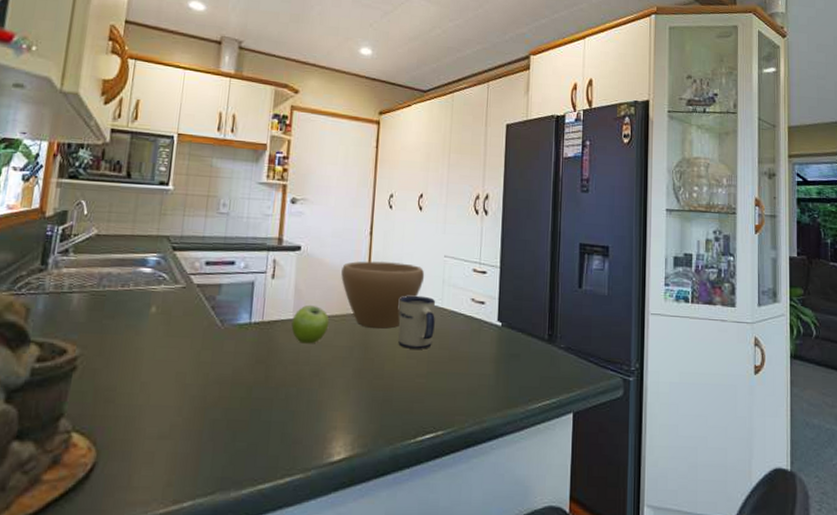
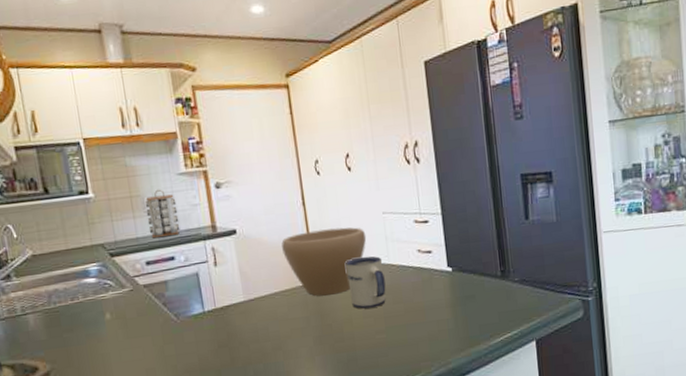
spice rack: none [217,193,251,241] -> present [144,189,180,239]
fruit: present [291,304,330,344] -> none [244,284,281,322]

